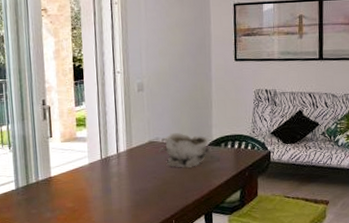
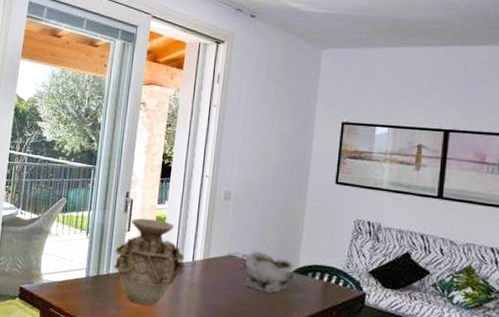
vase: none [41,121,112,204] -> present [114,218,185,306]

